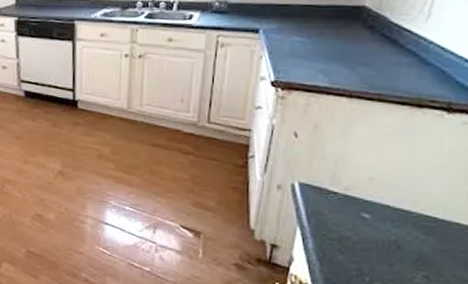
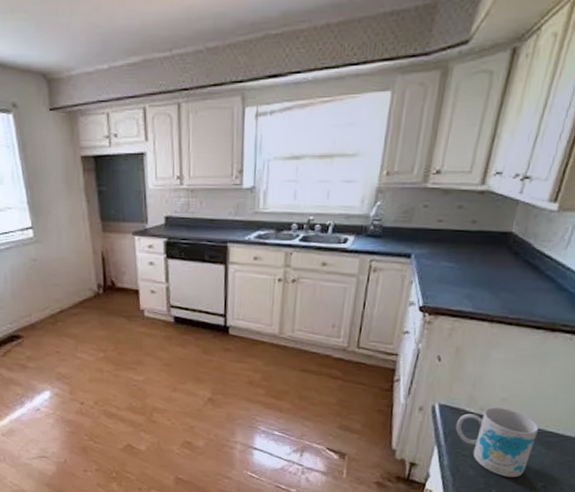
mug: none [319,187,414,266] -> present [455,407,539,478]

